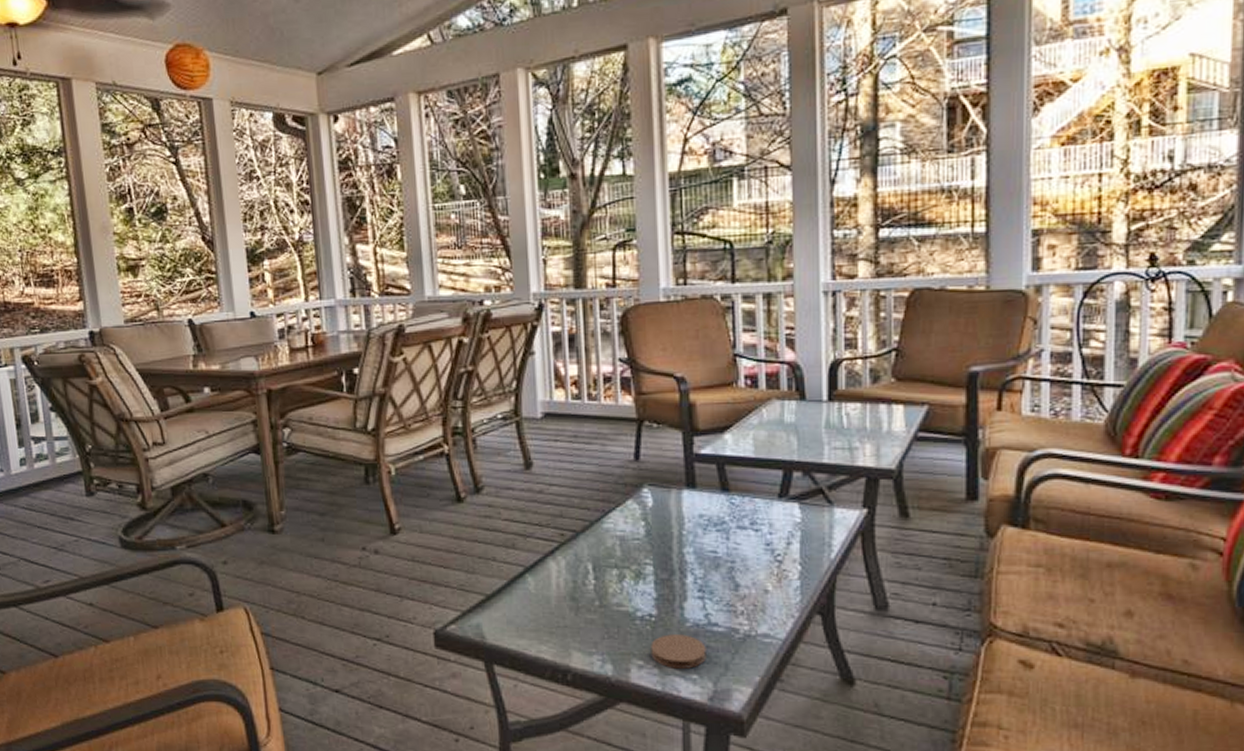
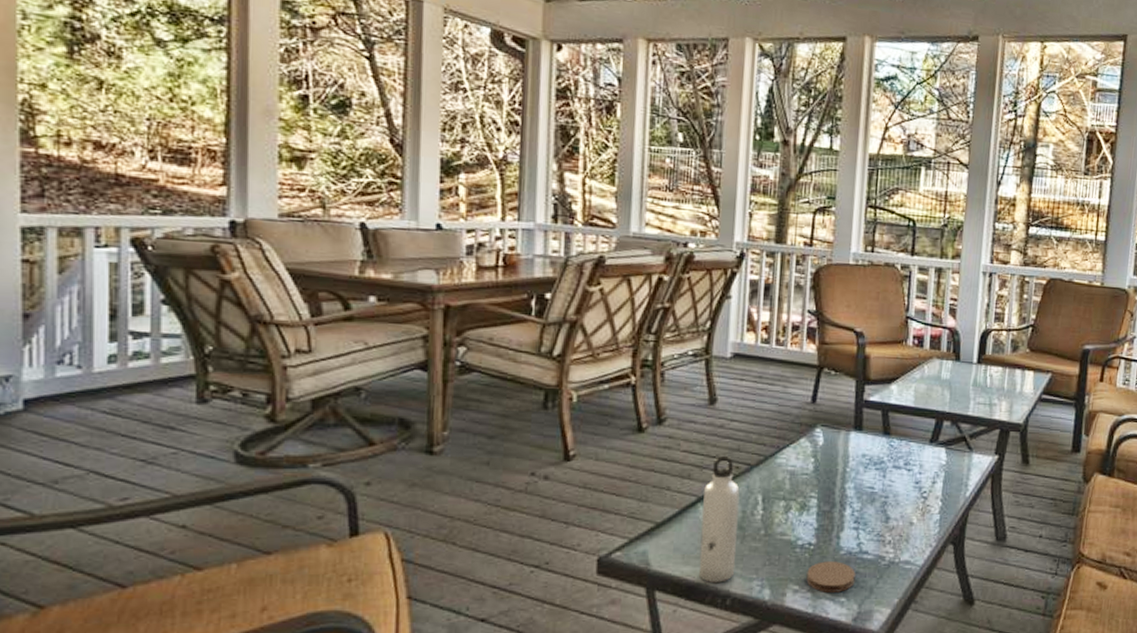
water bottle: none [530,522,572,657] -> present [698,455,740,582]

